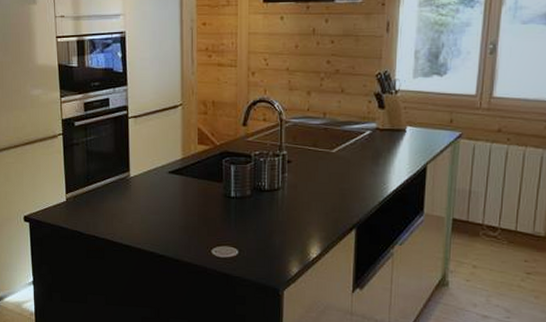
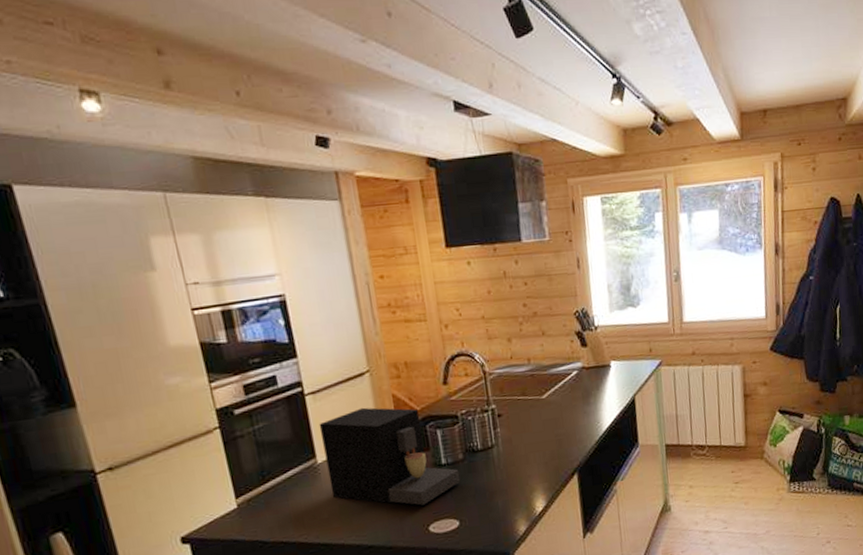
coffee maker: none [136,135,245,230] -> present [319,407,461,506]

